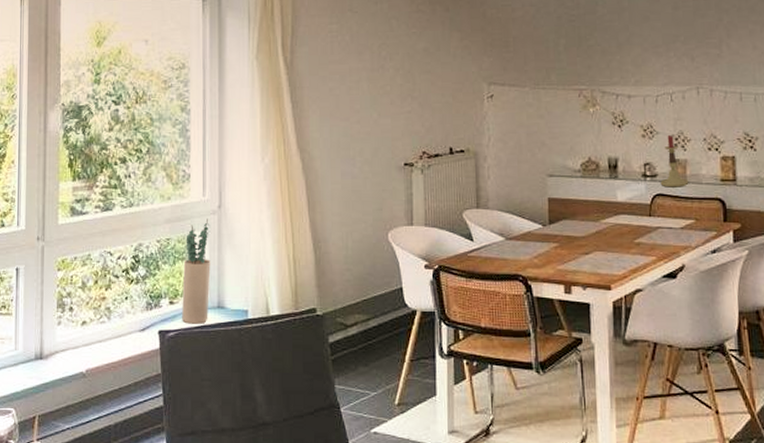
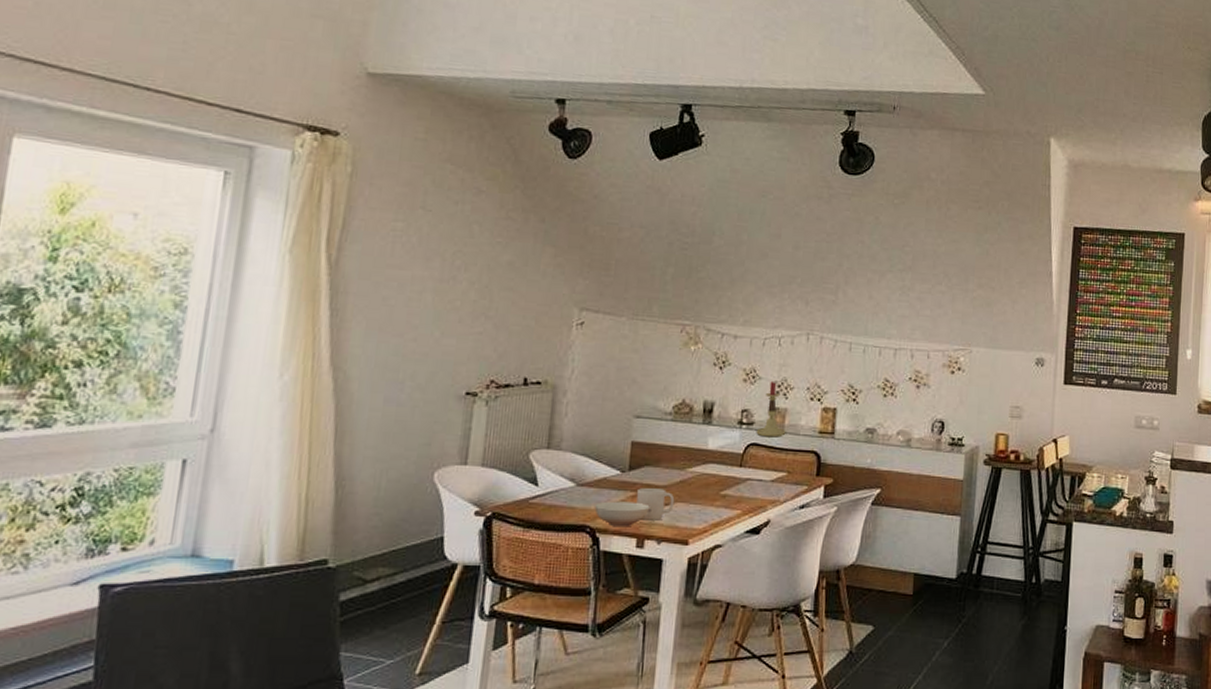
vase: present [182,218,211,324] -> none [137,444,196,577]
bowl: none [524,252,572,275] -> present [594,501,650,527]
mug: none [558,239,594,268] -> present [636,488,675,521]

